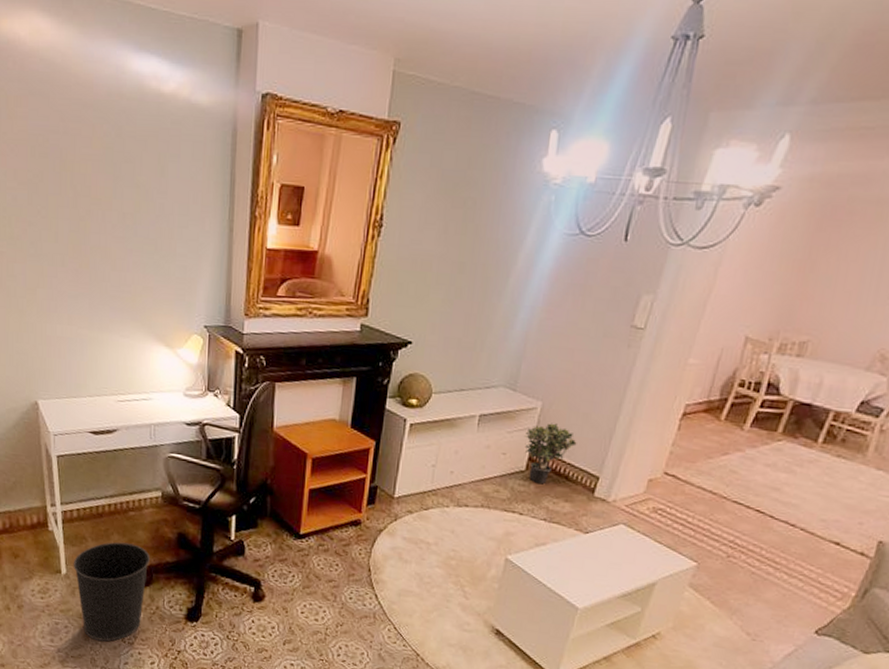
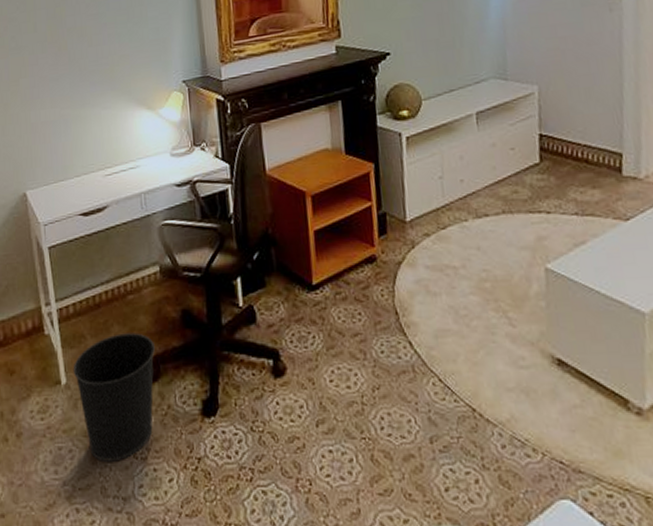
potted plant: present [524,423,577,485] -> none [529,105,587,175]

